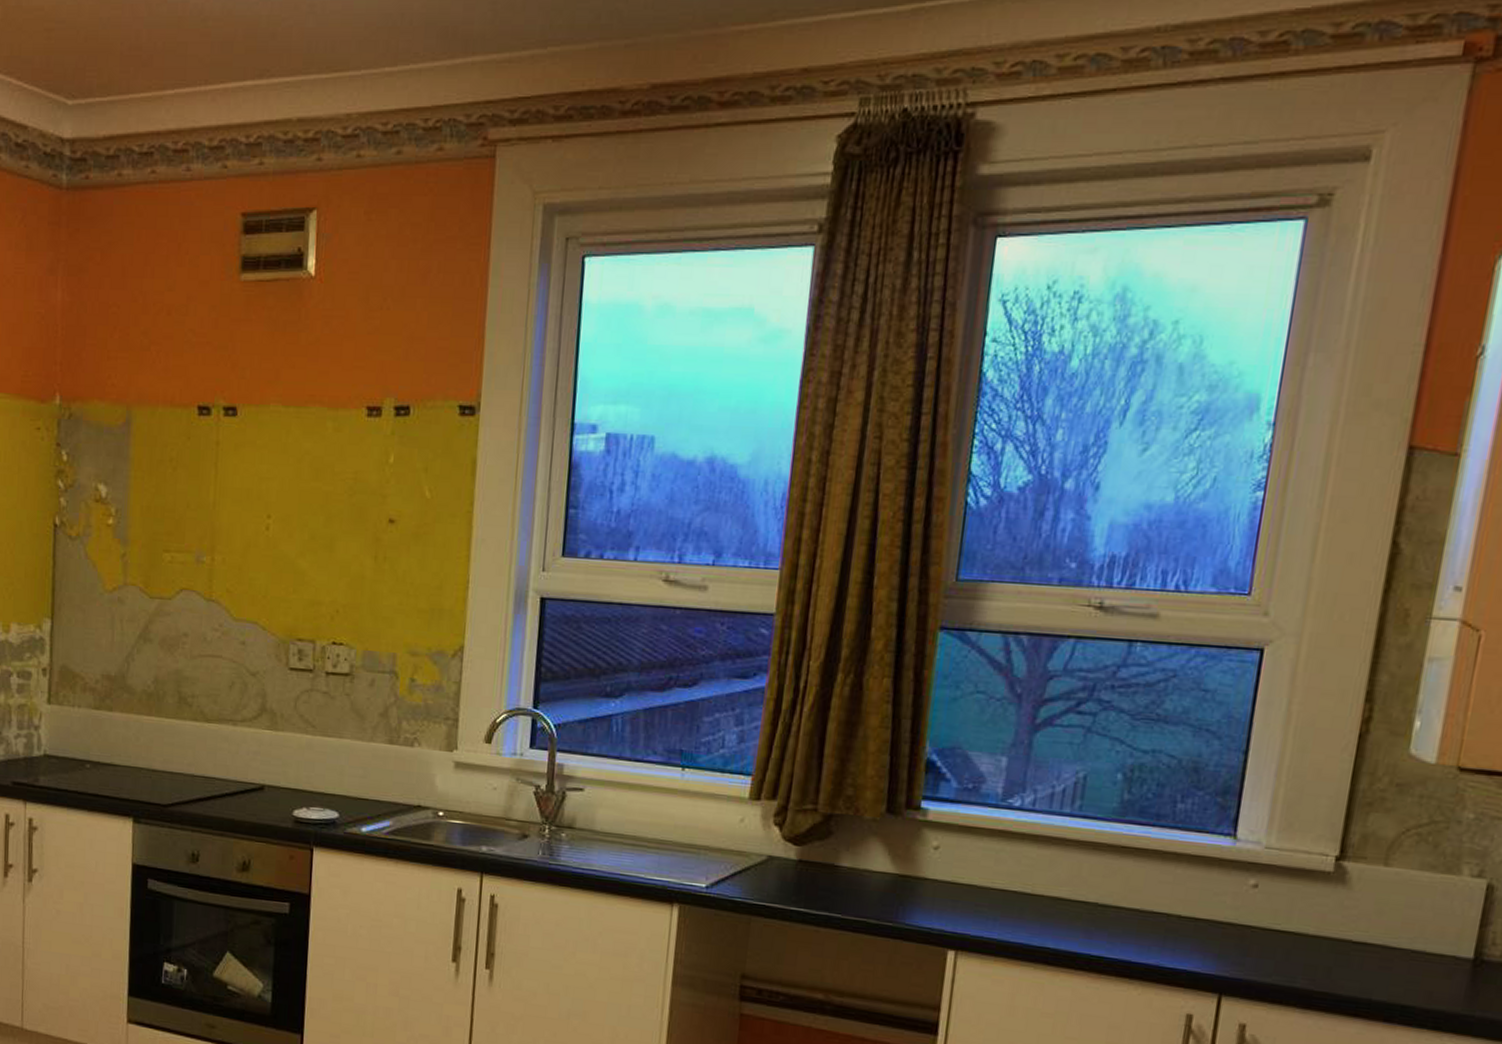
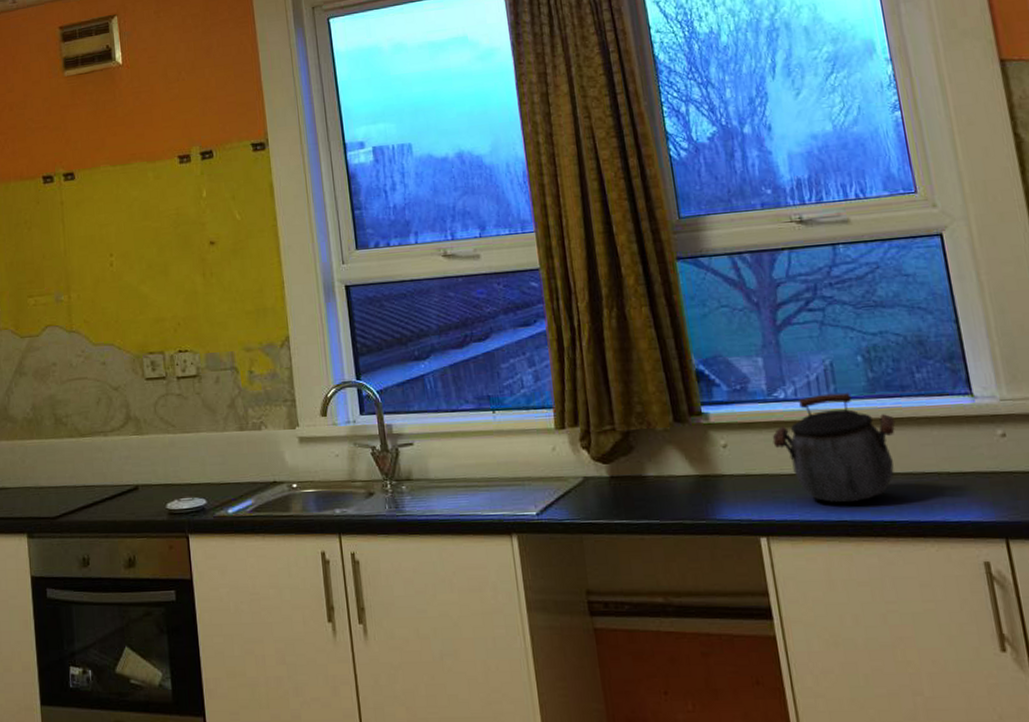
kettle: none [992,808,1138,930] -> present [772,392,896,503]

